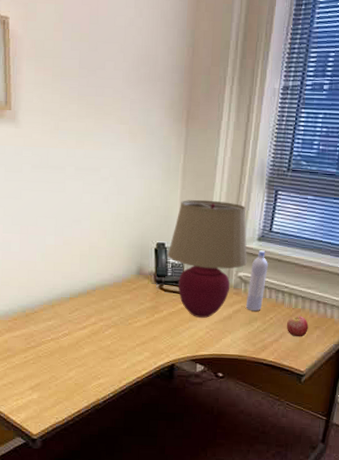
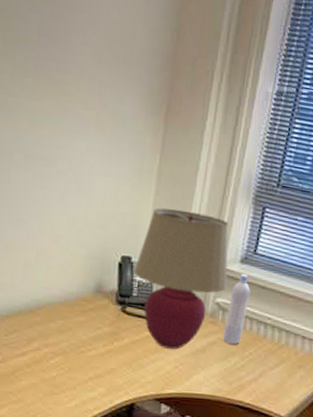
apple: present [286,316,309,337] -> none [267,352,292,377]

